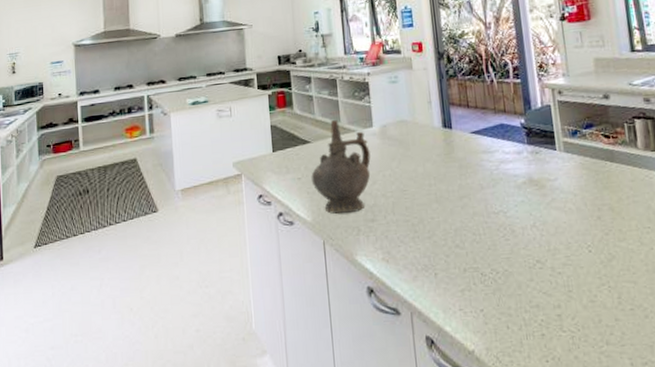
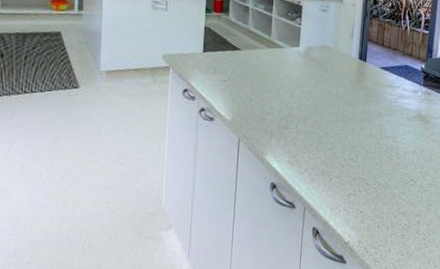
ceremonial vessel: present [311,119,371,214] -> none [236,33,293,119]

